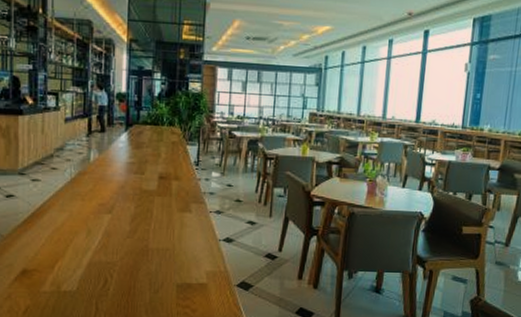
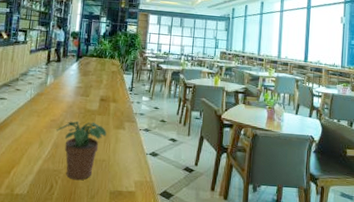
potted plant: none [106,204,169,273] -> present [56,121,107,181]

